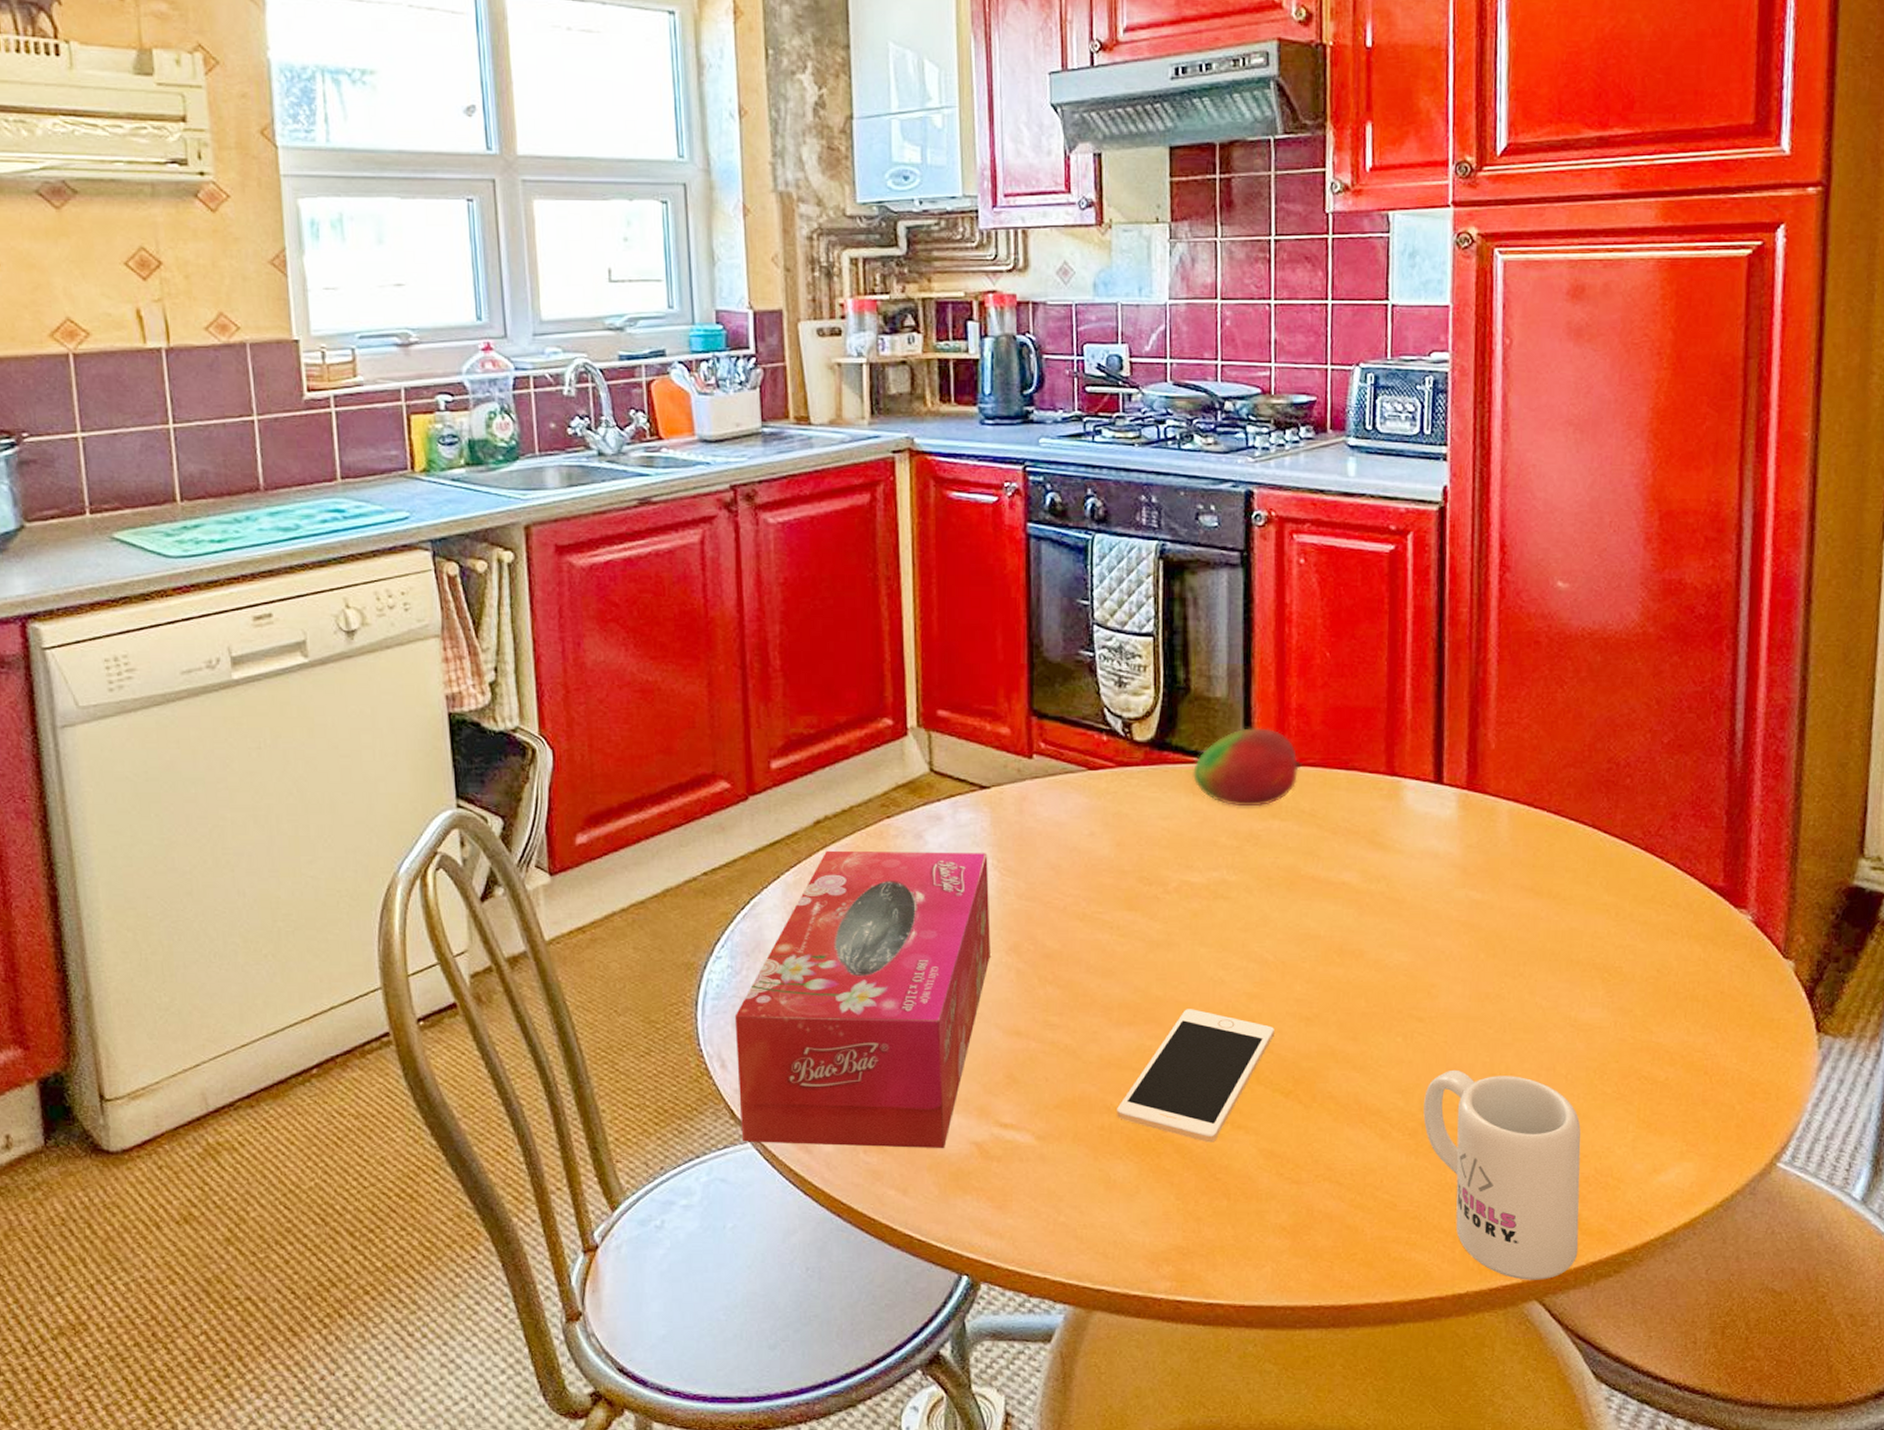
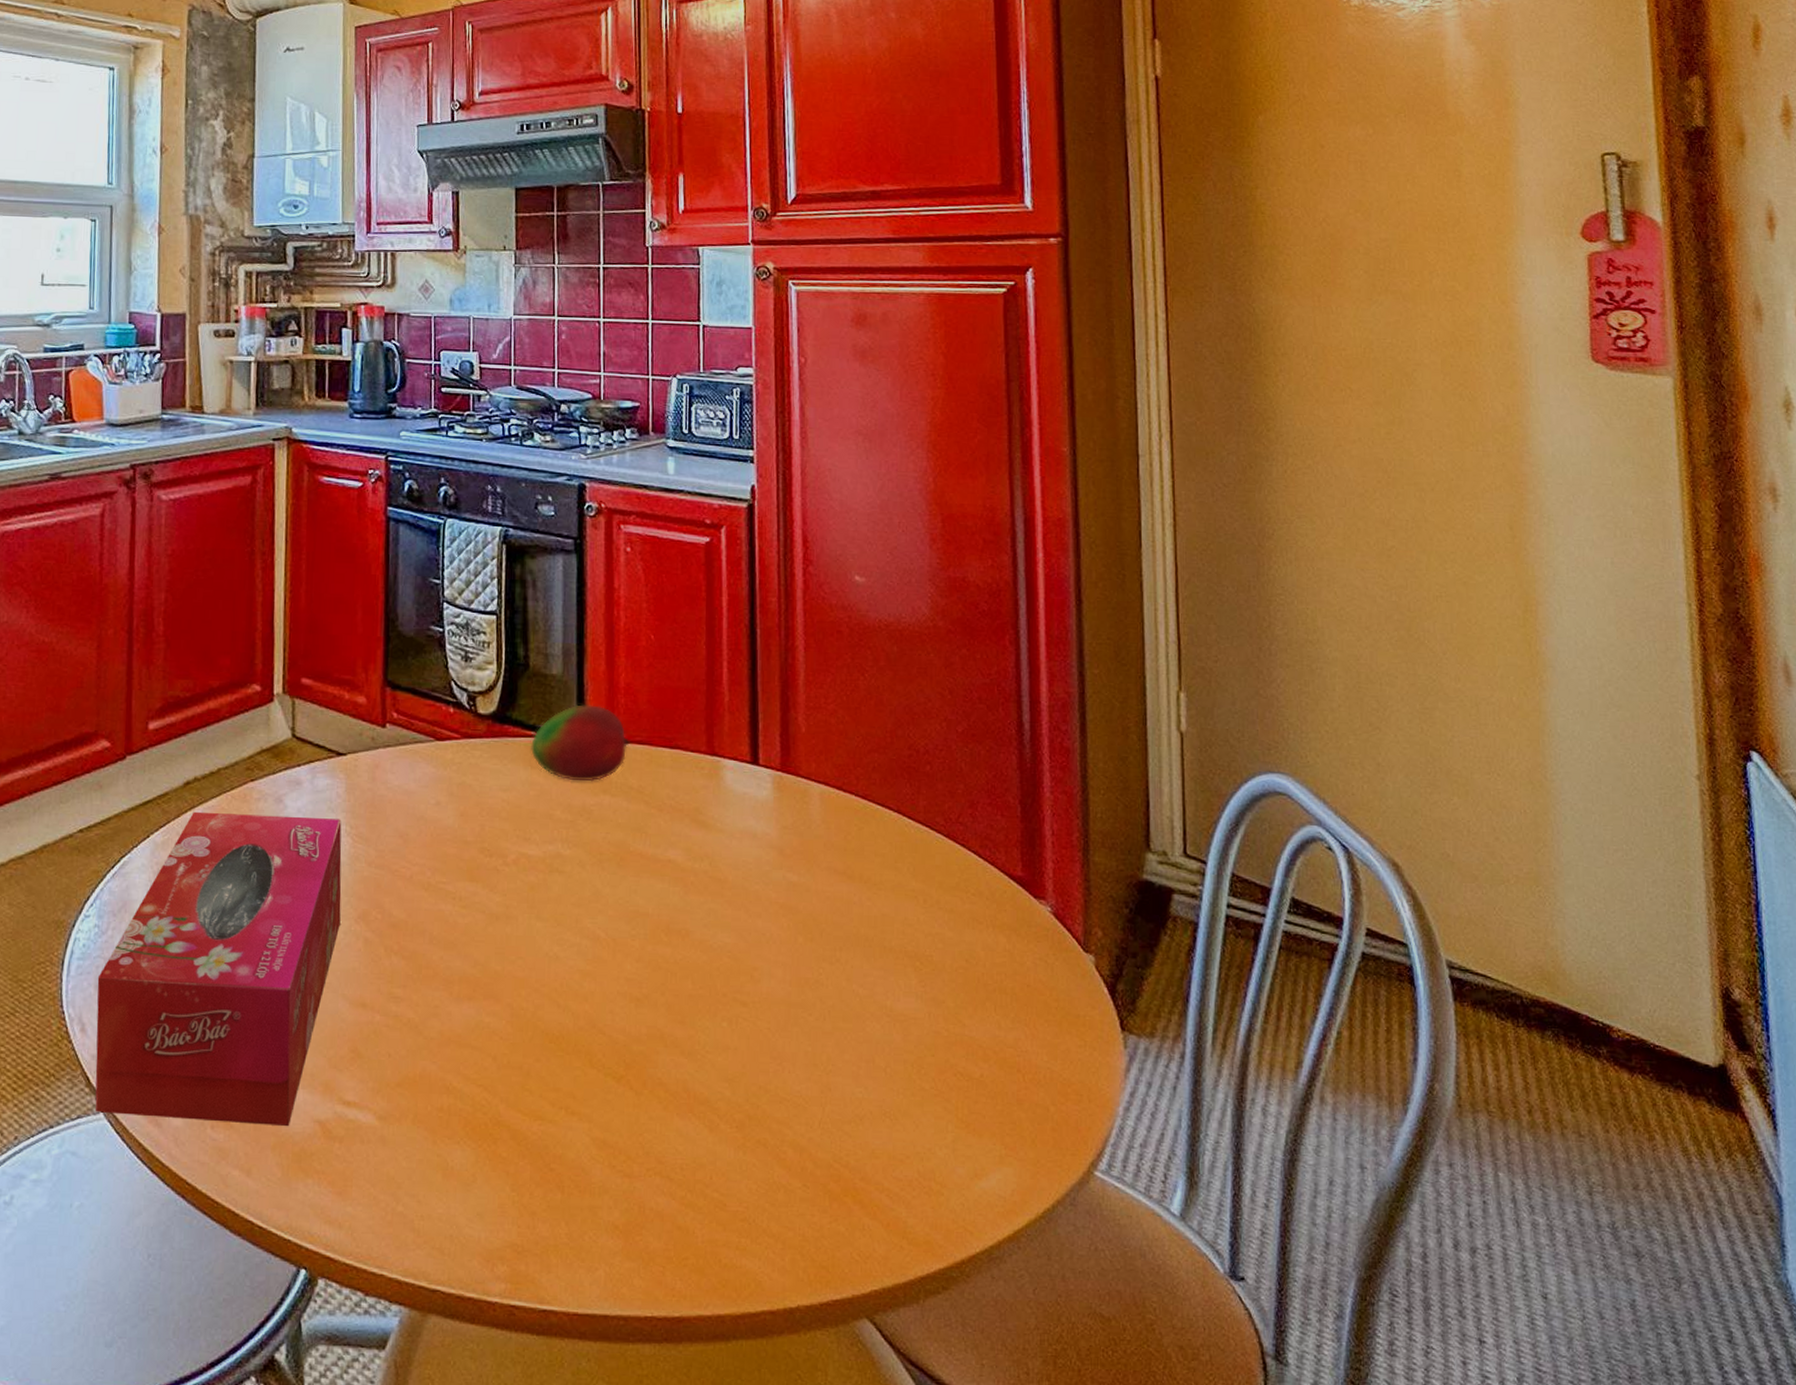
cell phone: present [1117,1009,1274,1142] -> none [455,985,606,1129]
mug: present [1423,1069,1581,1280] -> none [750,1058,906,1295]

